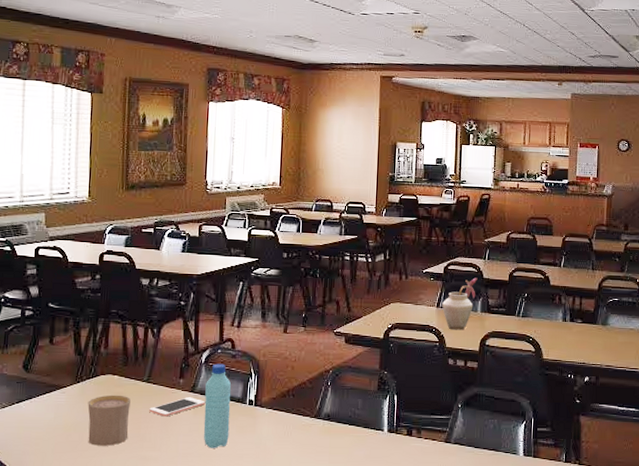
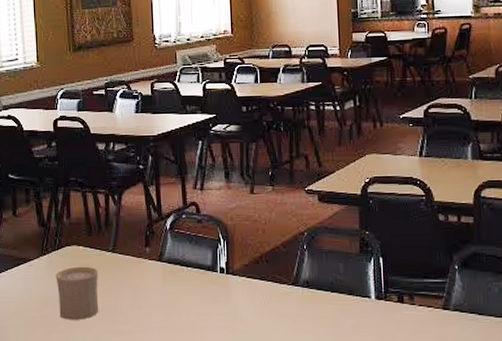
cell phone: present [149,397,206,417] -> none [117,266,175,288]
water bottle: present [203,364,231,448] -> none [173,230,202,321]
vase: present [442,278,478,330] -> none [425,120,465,181]

